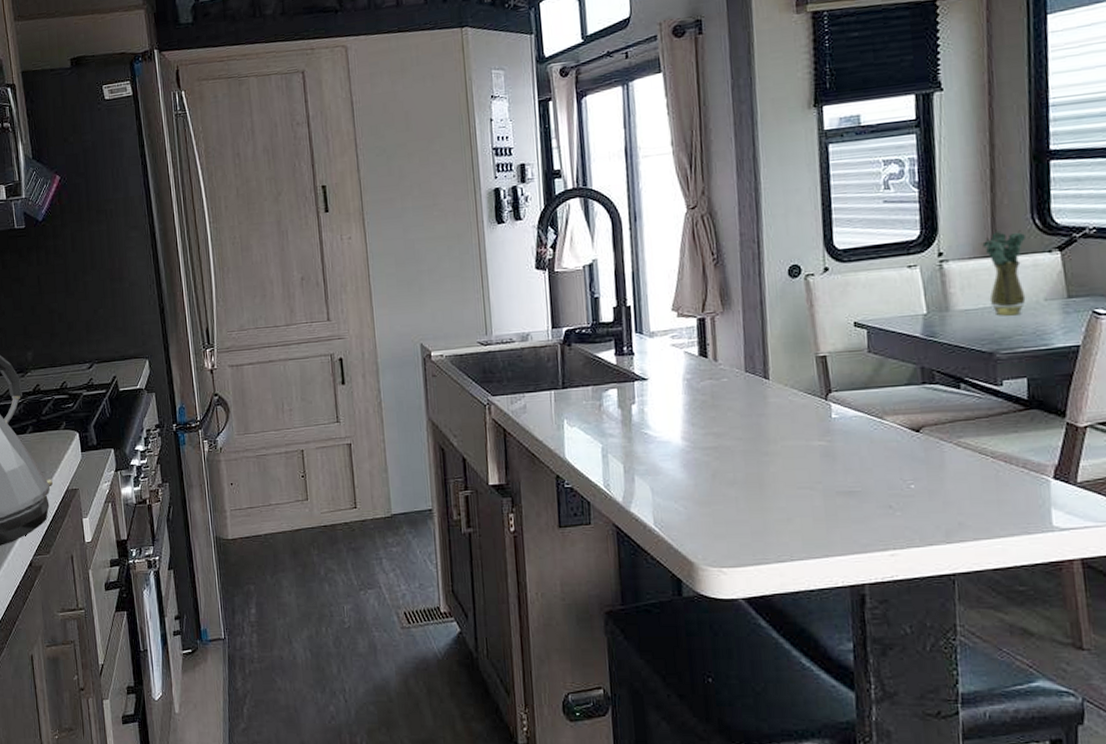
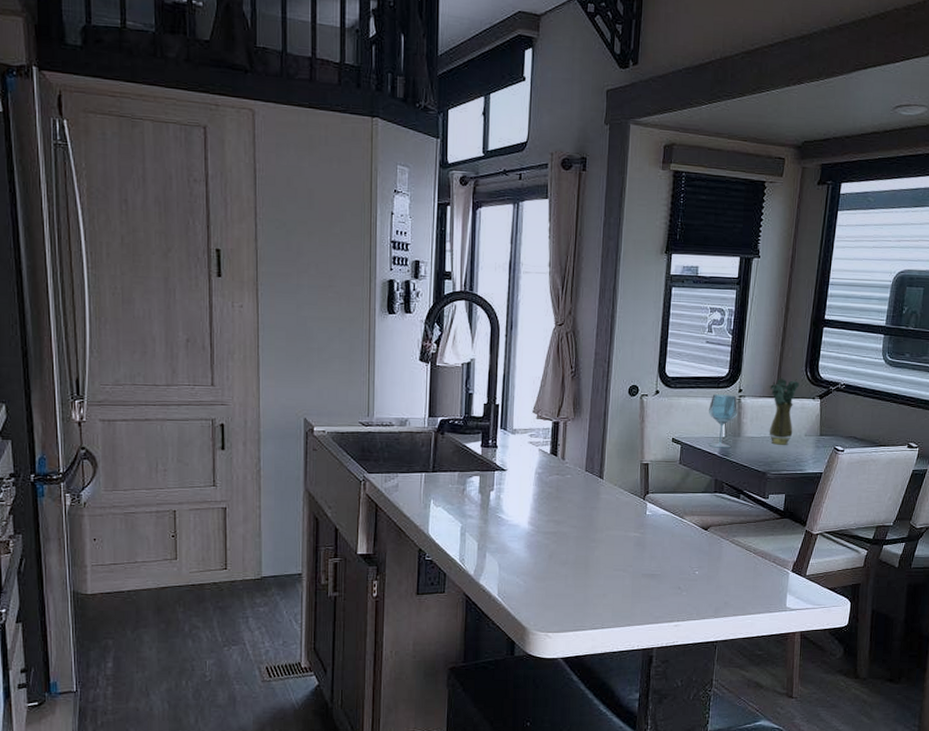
wine glass: none [898,261,942,329] -> present [708,394,738,448]

